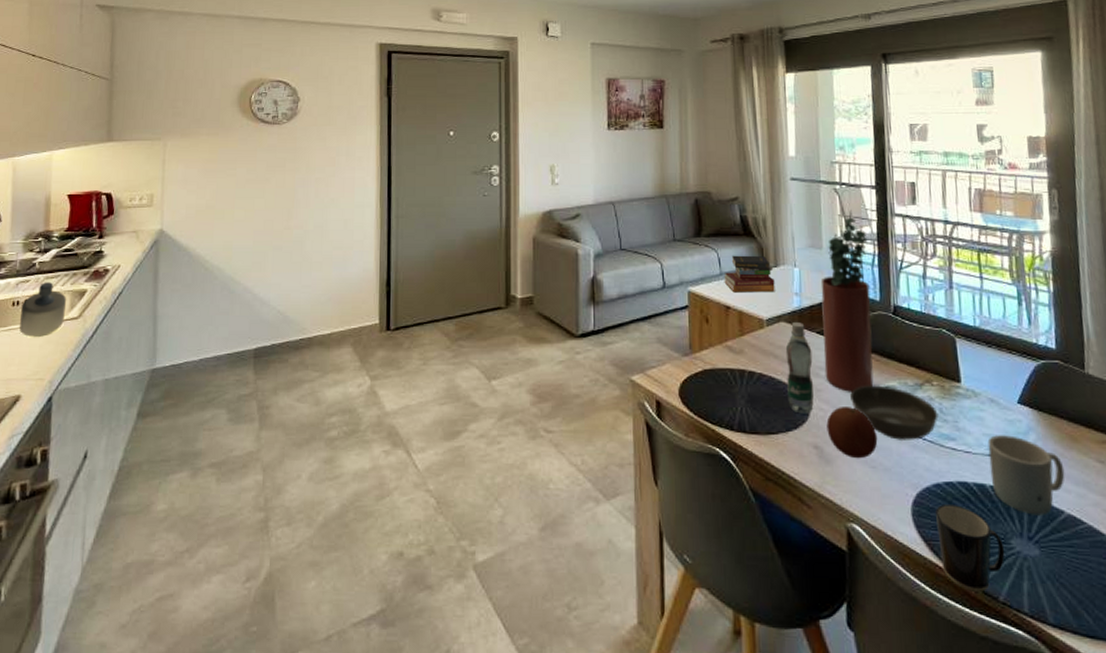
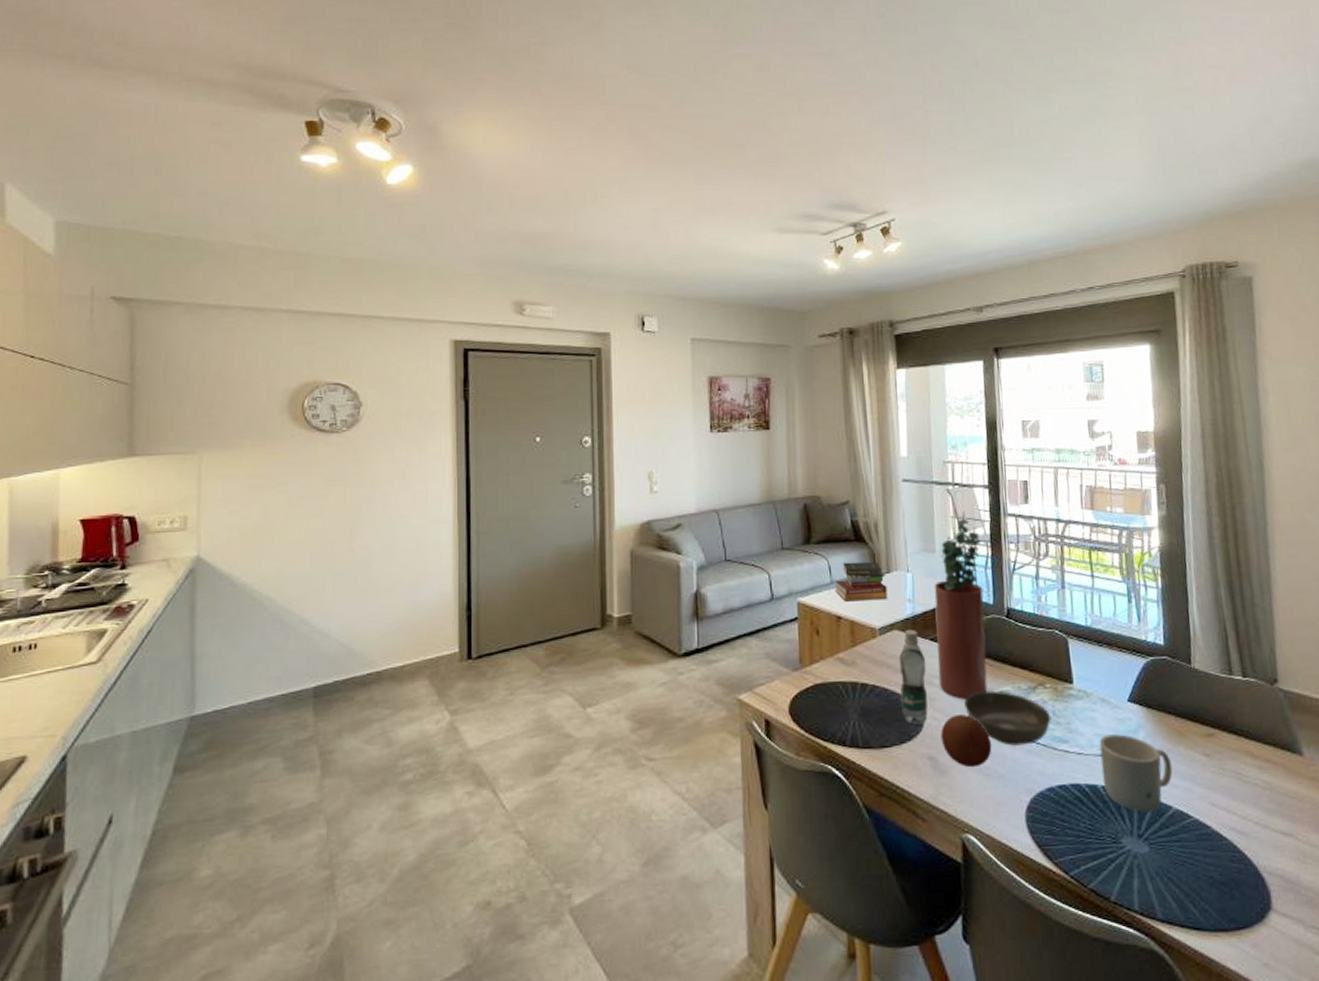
soap dispenser: present [19,281,67,338] -> none [22,621,83,689]
mug: present [936,505,1005,592] -> none [1049,807,1116,894]

